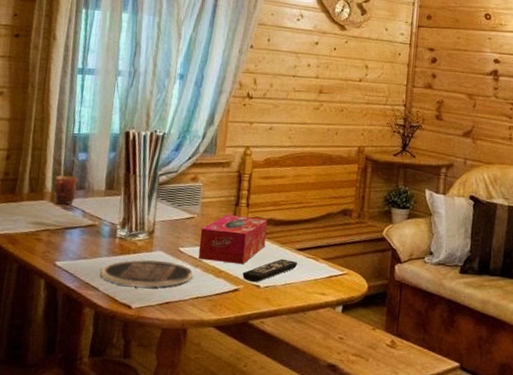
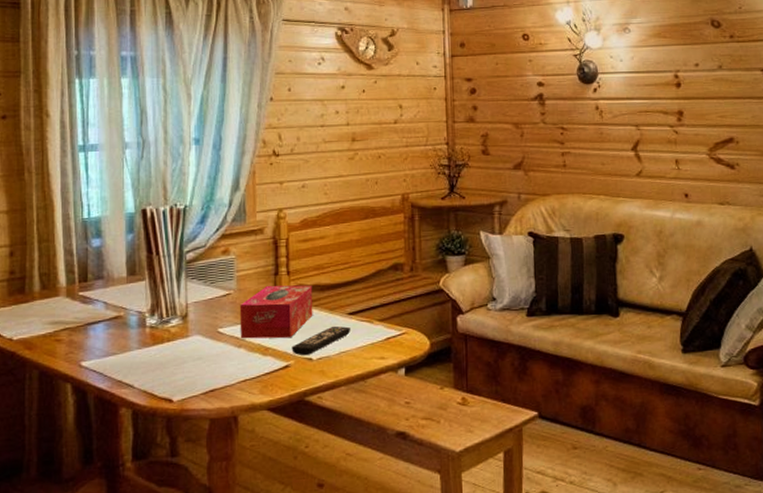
mug: present [54,175,78,205] -> none [68,265,94,299]
plate: present [100,259,193,288] -> none [133,345,237,378]

